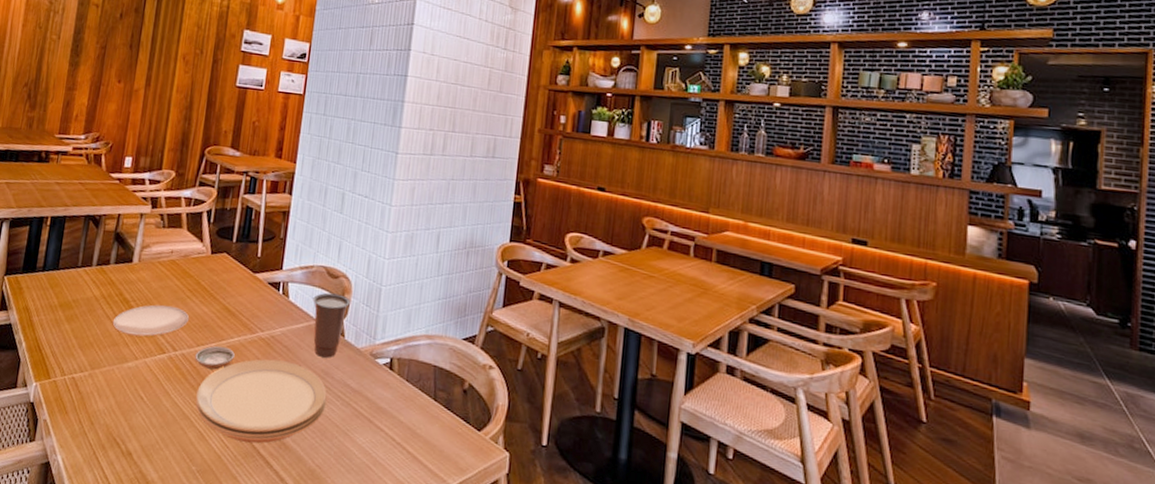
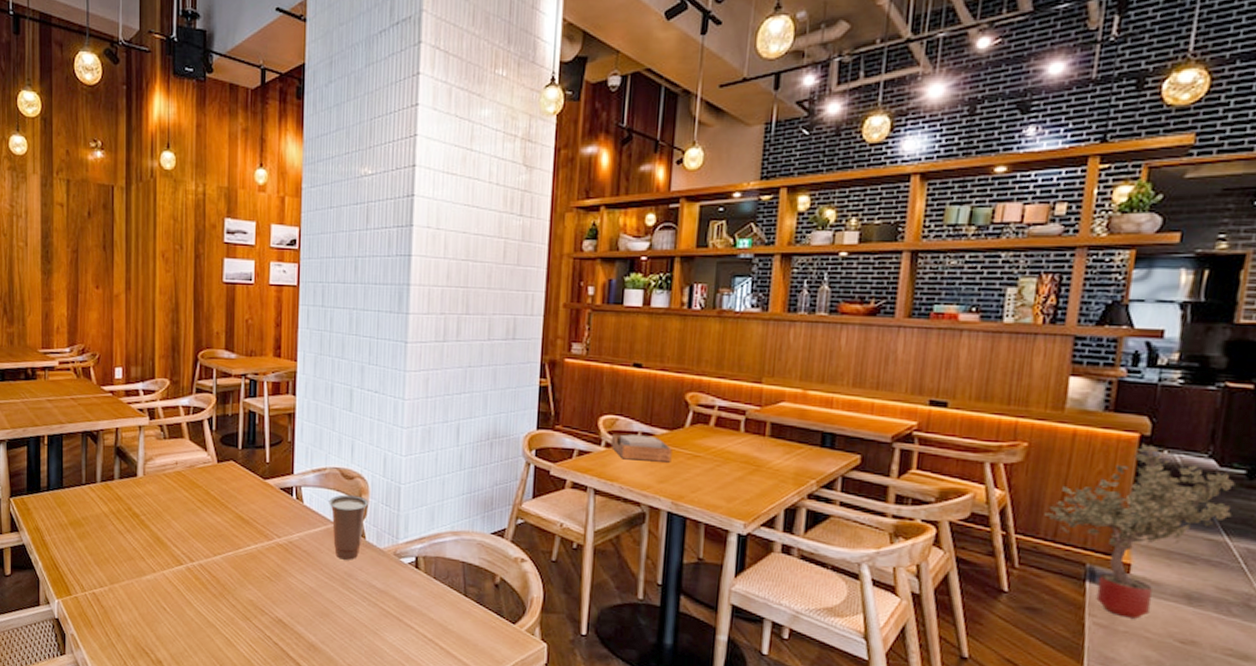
plate: present [112,304,190,337] -> none [125,517,203,550]
saucer: present [195,345,235,370] -> none [213,554,253,578]
plate: present [195,359,327,444] -> none [219,564,352,647]
napkin holder: none [575,250,630,281] -> present [610,433,672,463]
potted tree: none [954,289,1111,455] -> present [1044,442,1235,619]

